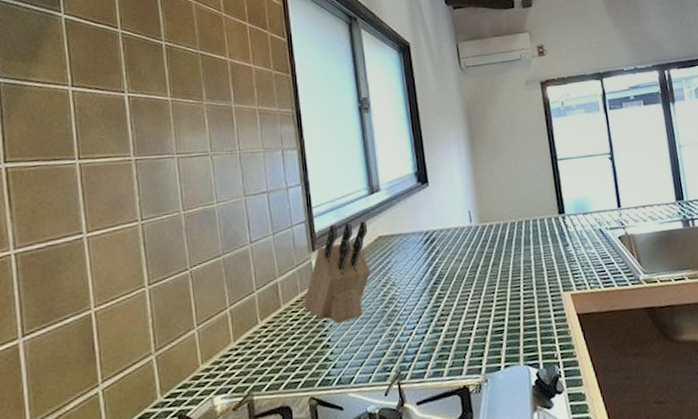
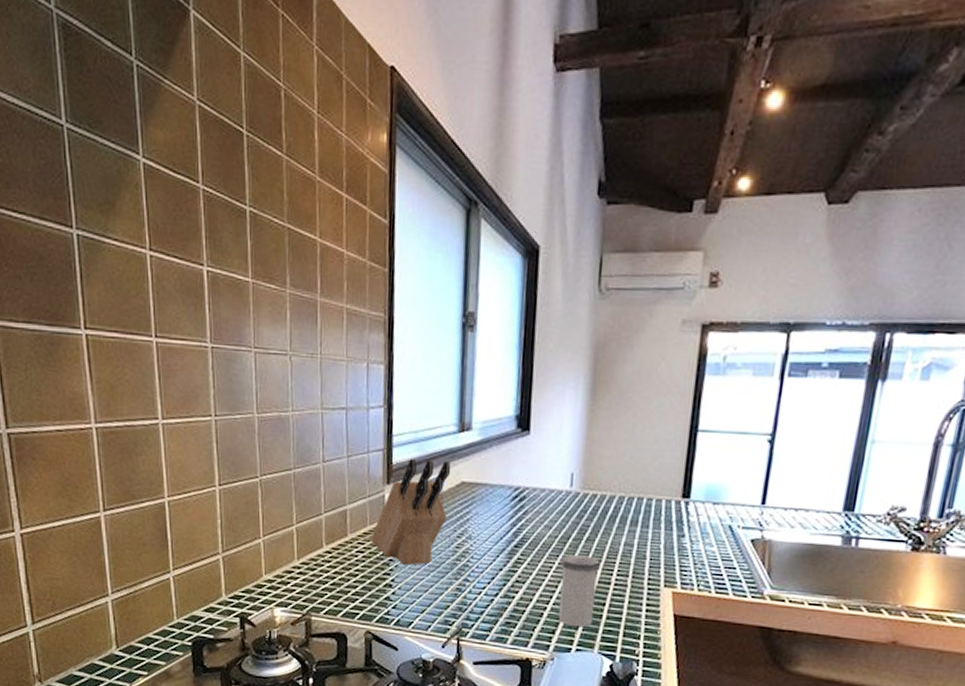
salt shaker: none [475,278,513,346] -> present [558,554,600,628]

